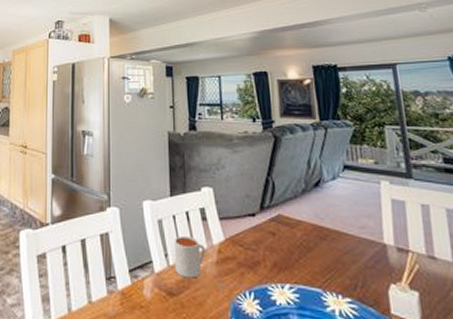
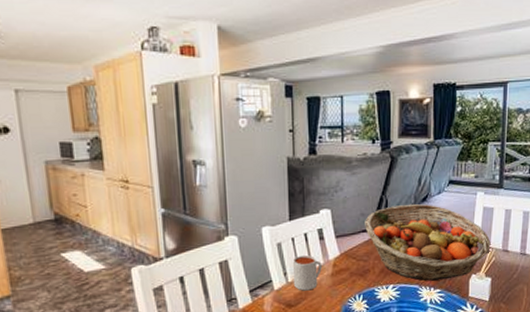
fruit basket: none [250,188,410,286] -> present [365,203,491,281]

